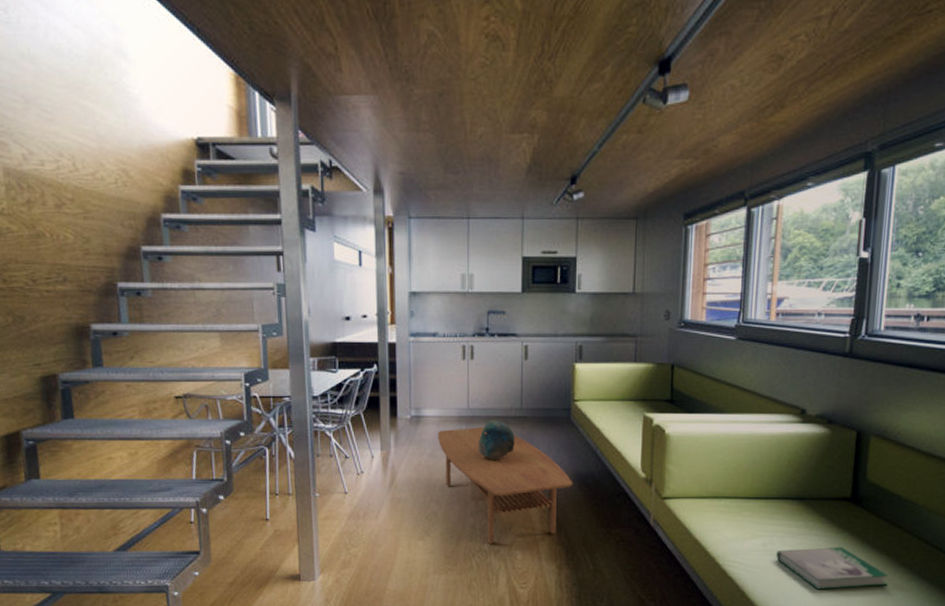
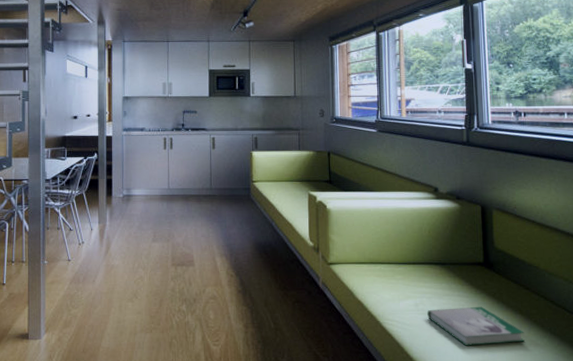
coffee table: present [437,426,572,544] -> none [144,203,254,305]
decorative bowl: present [478,420,516,459] -> none [176,198,207,231]

